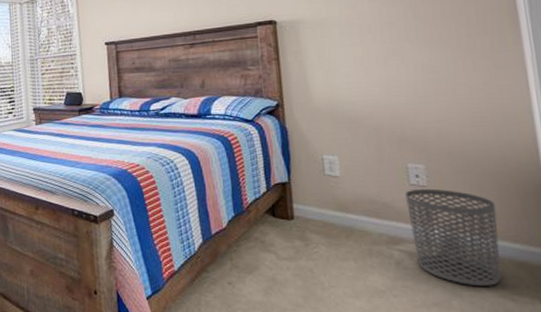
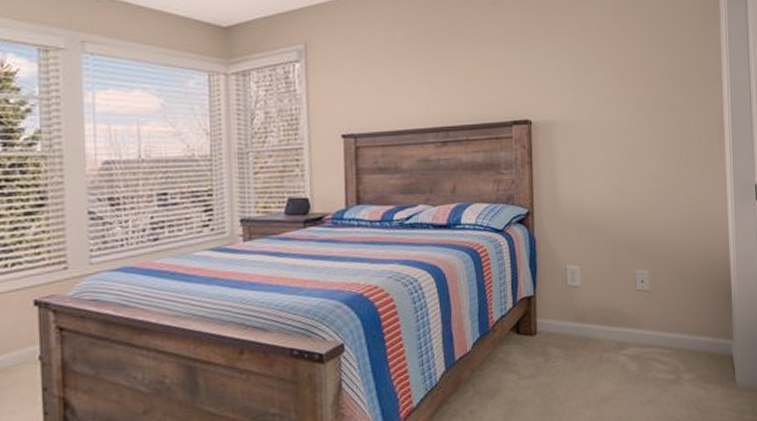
waste bin: present [405,188,502,286] -> none [632,292,698,380]

